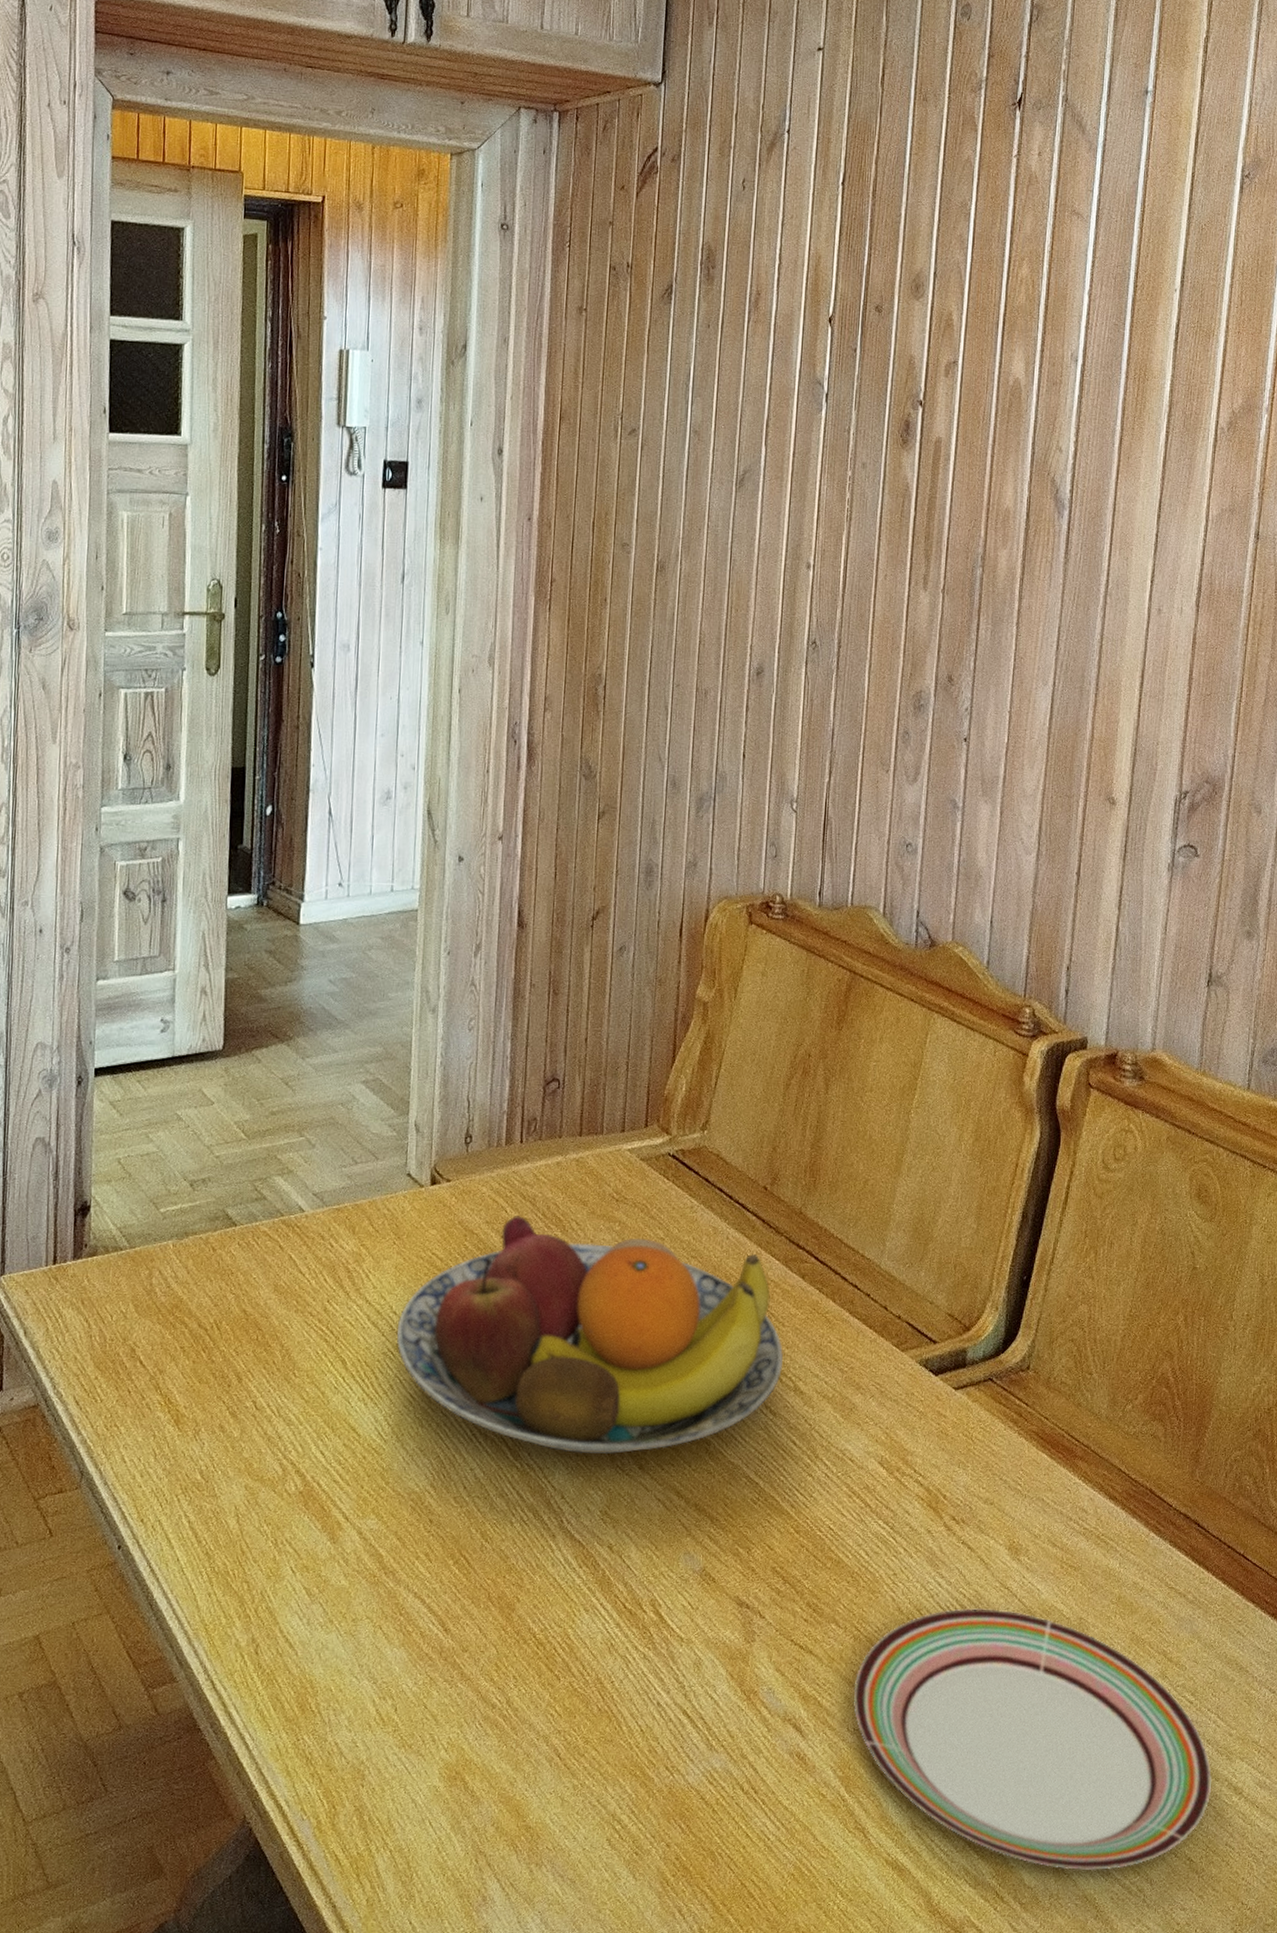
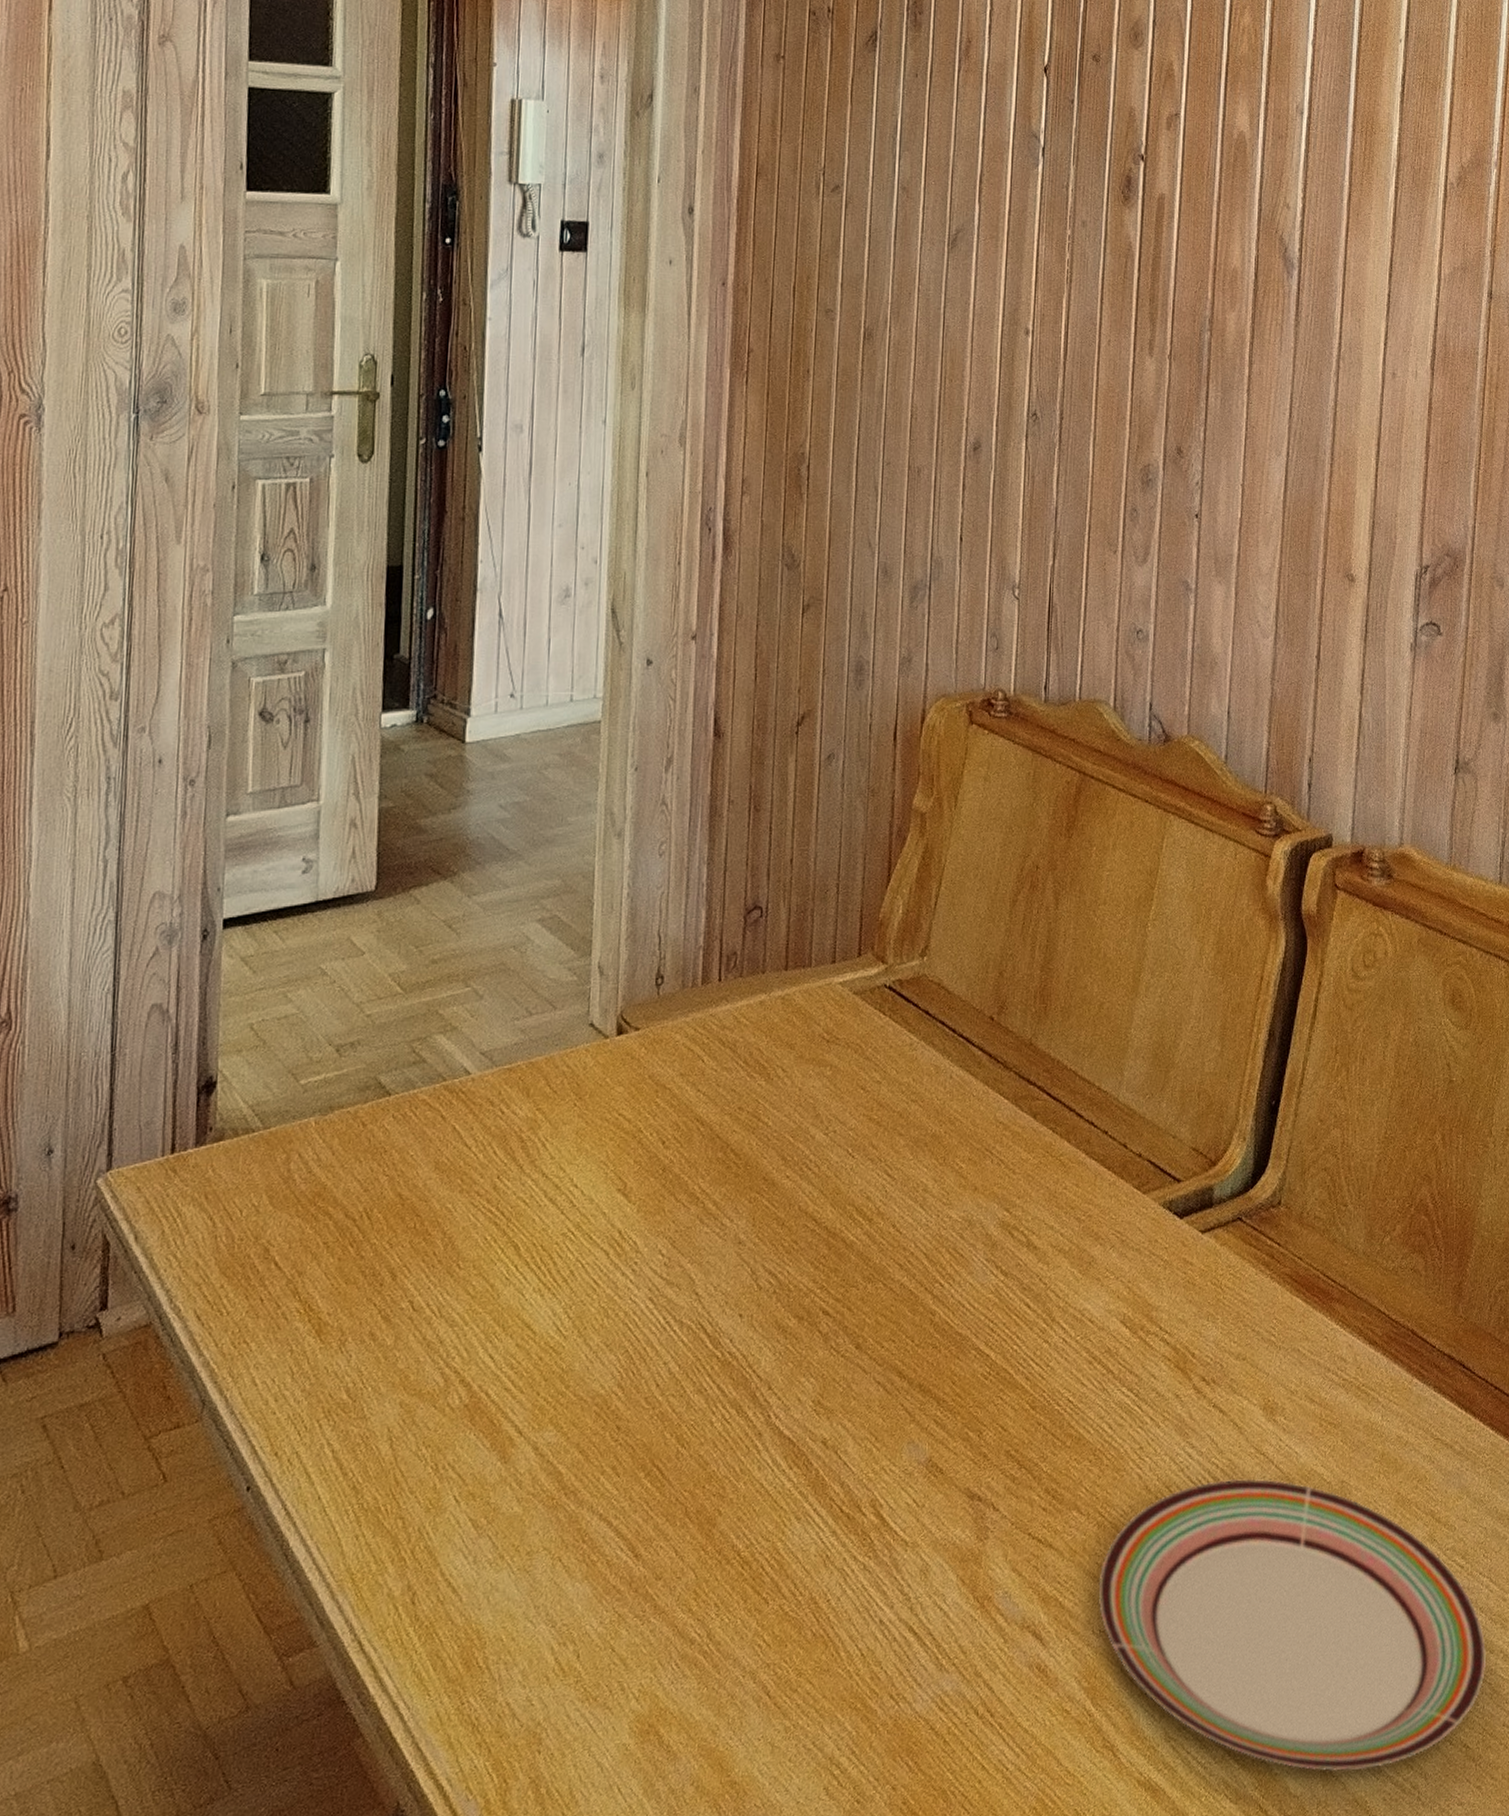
fruit bowl: present [396,1216,784,1455] -> none [577,1065,1015,1336]

